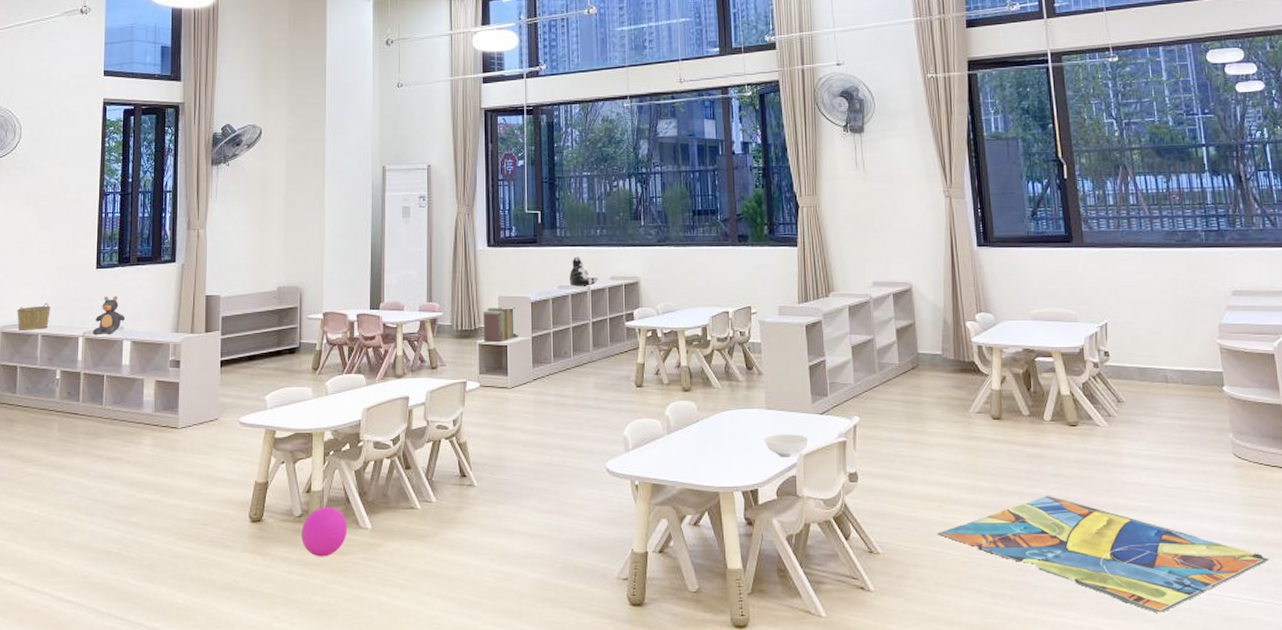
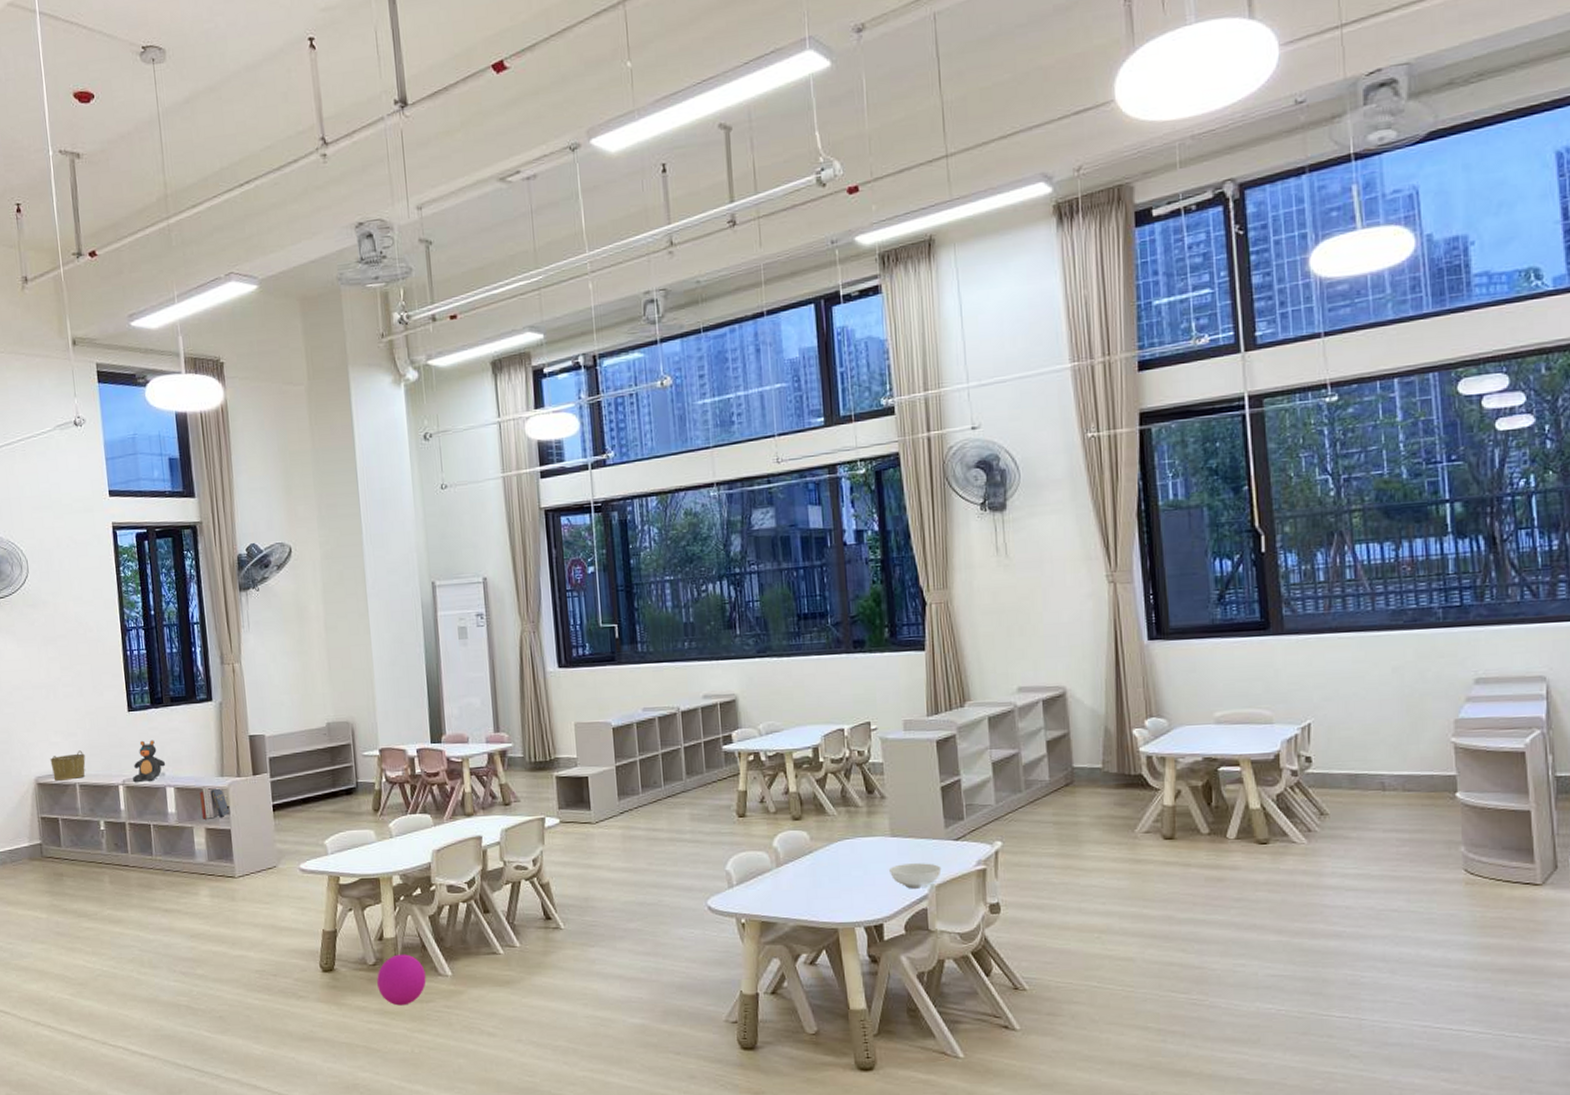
books: none [154,341,180,372] -> present [200,786,230,819]
books: present [483,306,518,343] -> none [559,734,600,775]
plush toy: present [569,256,598,286] -> none [654,674,689,708]
play mat: present [937,495,1271,613] -> none [1095,921,1504,1048]

